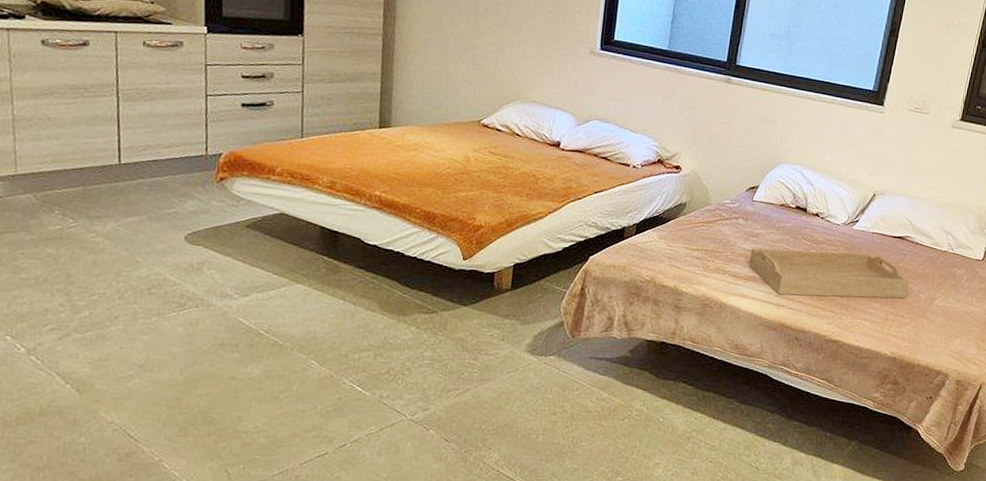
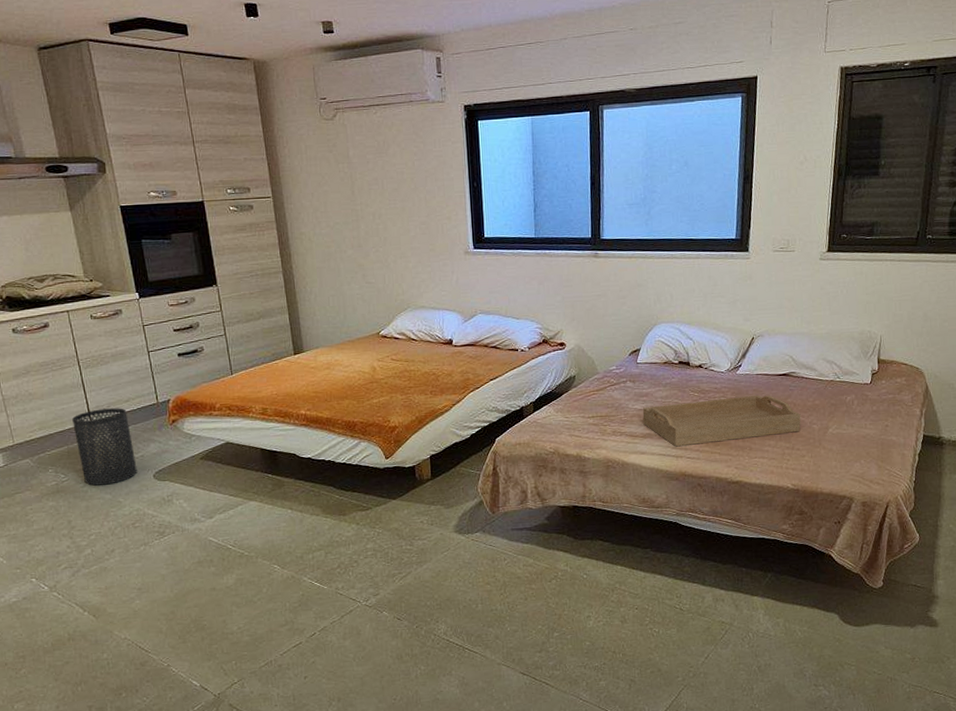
trash can: none [96,150,167,239] -> present [72,408,137,486]

